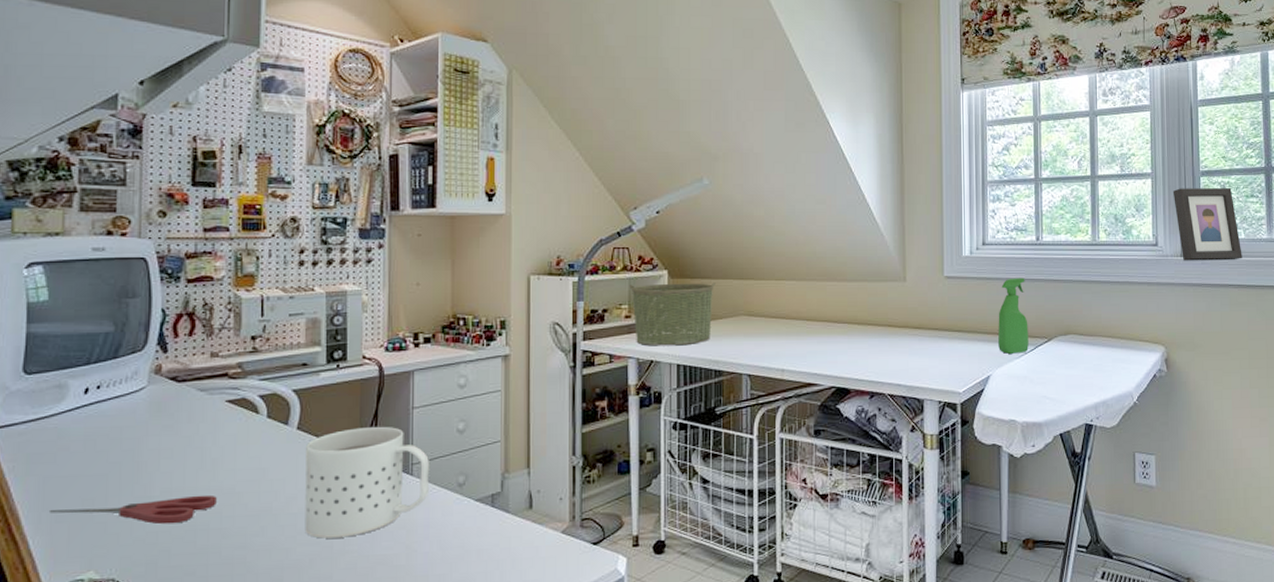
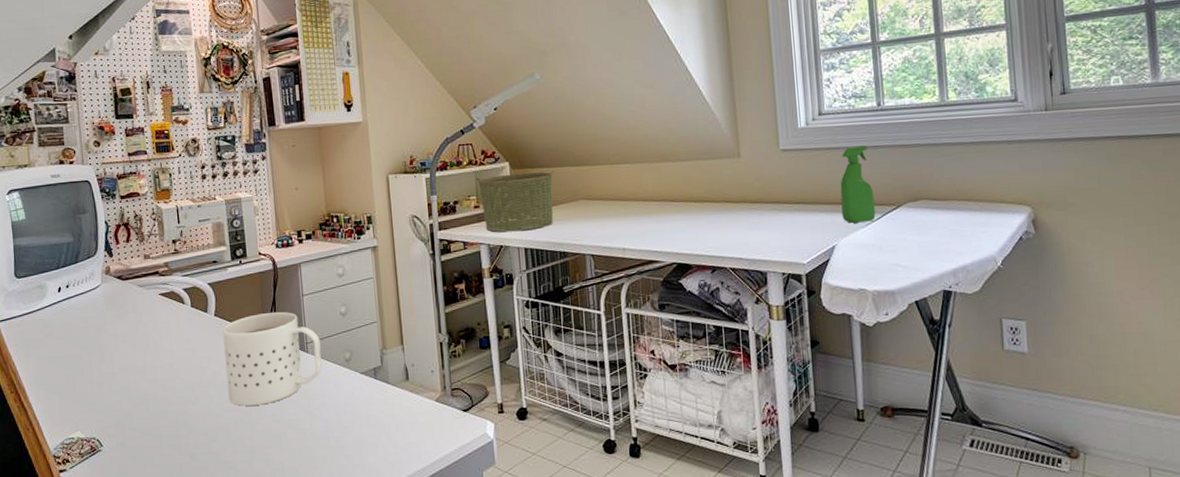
scissors: present [48,495,217,525] -> none [44,371,161,395]
picture frame: present [1172,187,1242,261] -> none [1032,31,1122,115]

